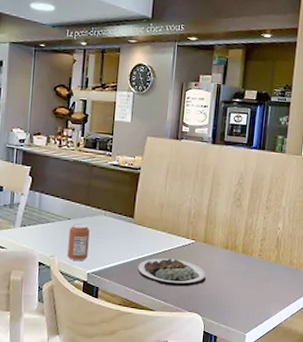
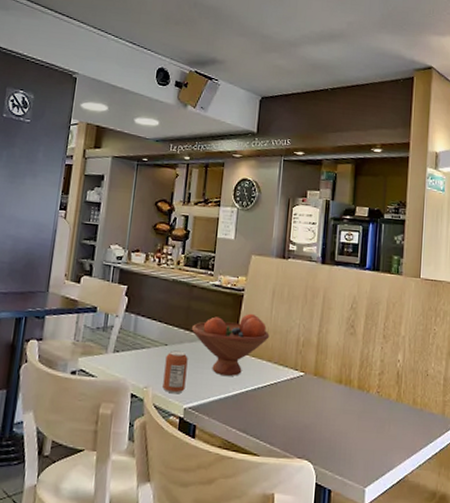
fruit bowl: none [92,189,164,245] -> present [191,313,270,376]
plate: present [137,258,207,287] -> none [240,392,318,428]

